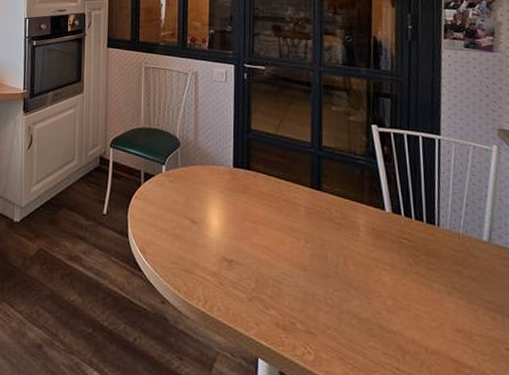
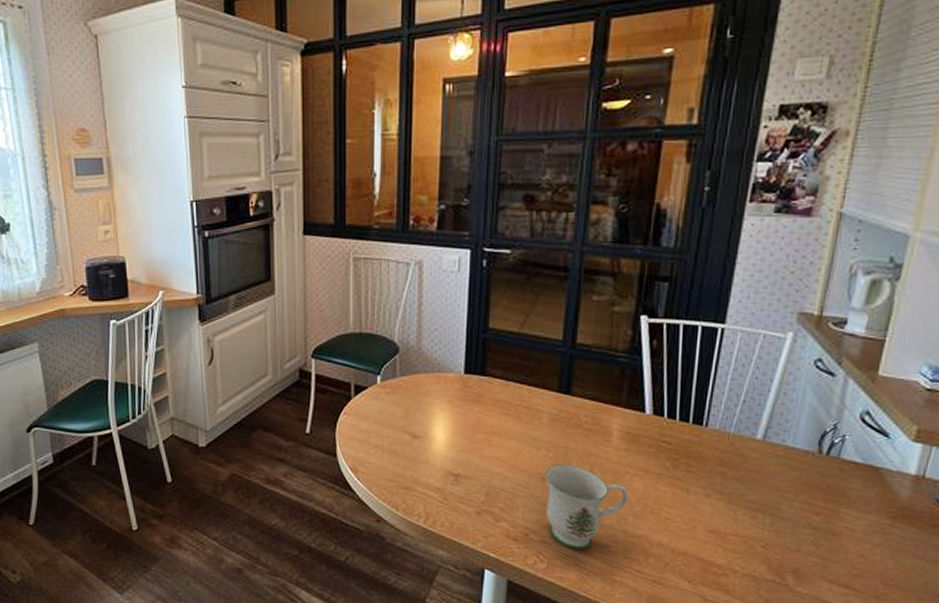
mug: none [305,255,380,342] -> present [545,464,628,549]

